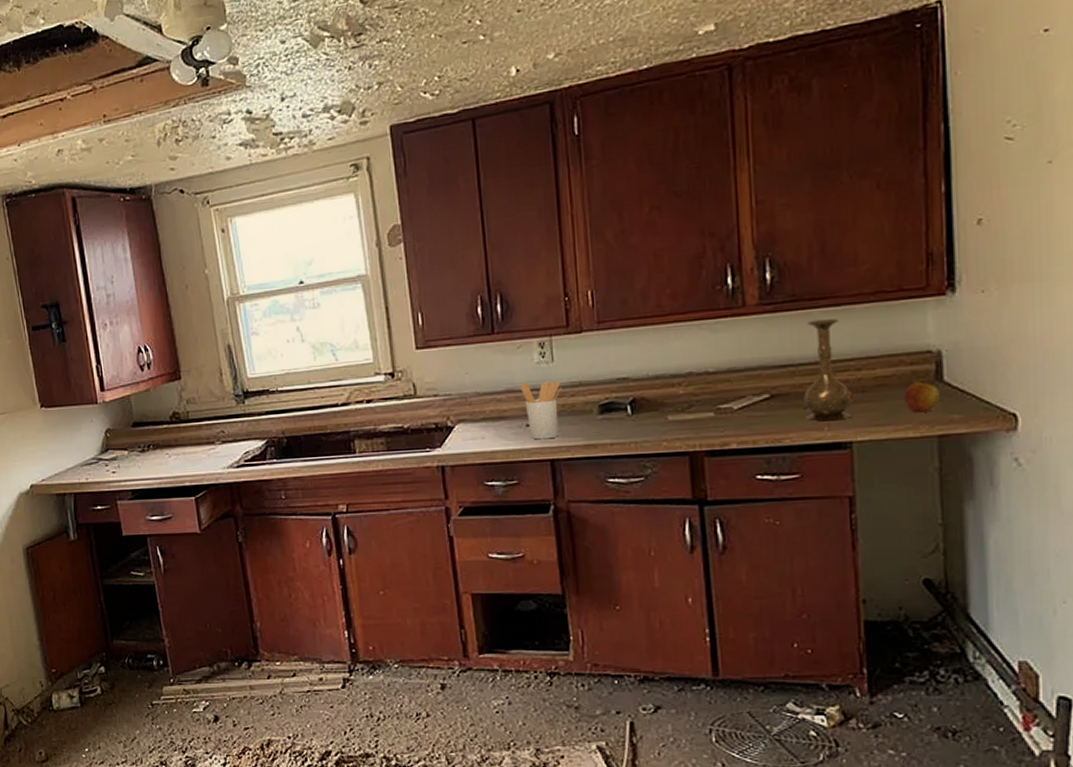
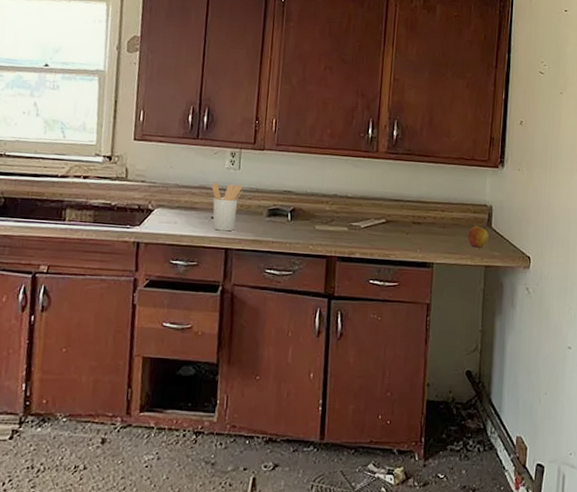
vase: present [804,319,852,421] -> none [407,170,437,246]

